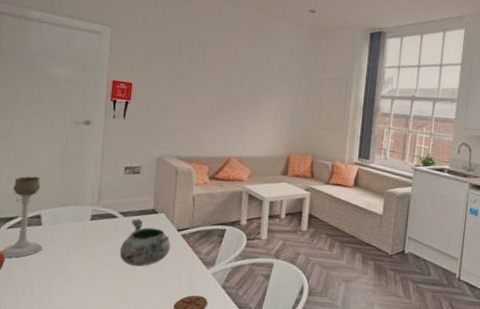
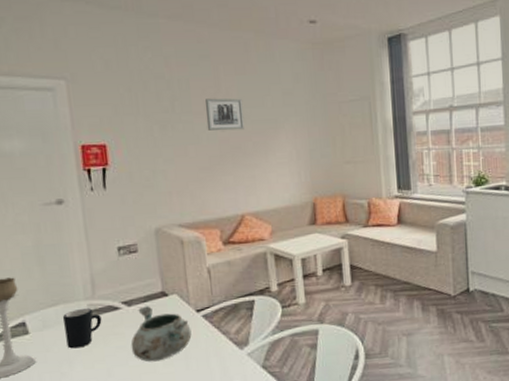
mug: none [69,211,101,244] -> present [62,308,102,349]
wall art: none [214,59,246,89] -> present [205,98,244,131]

